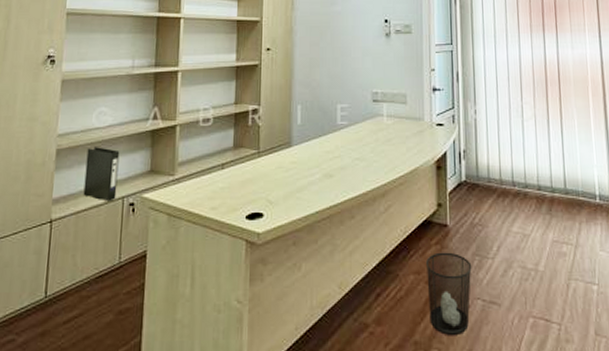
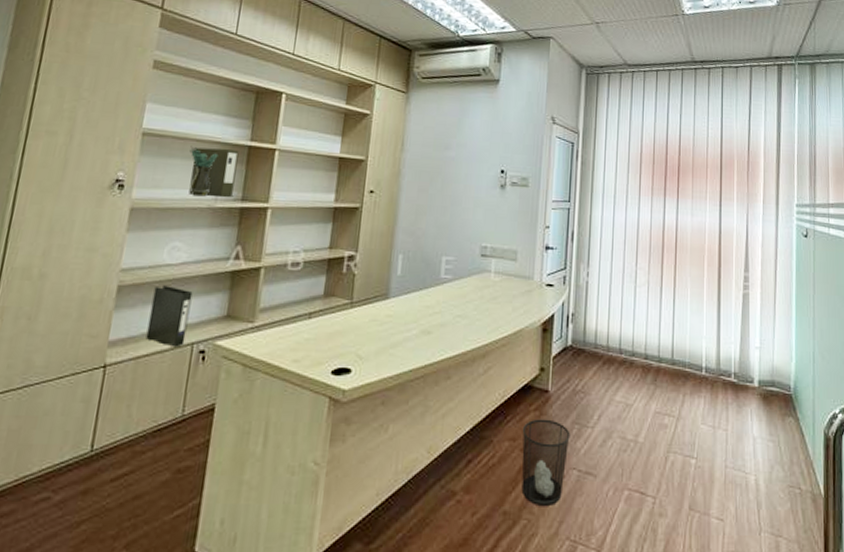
vase: none [107,21,132,65] -> present [189,146,219,197]
binder: none [109,21,150,65] -> present [189,147,239,198]

